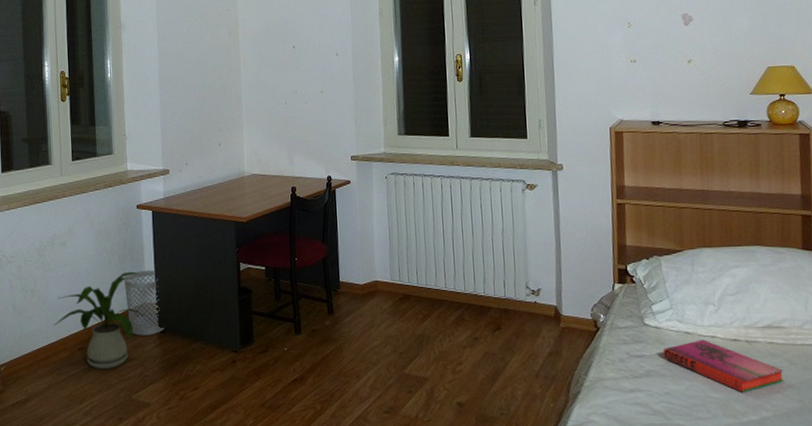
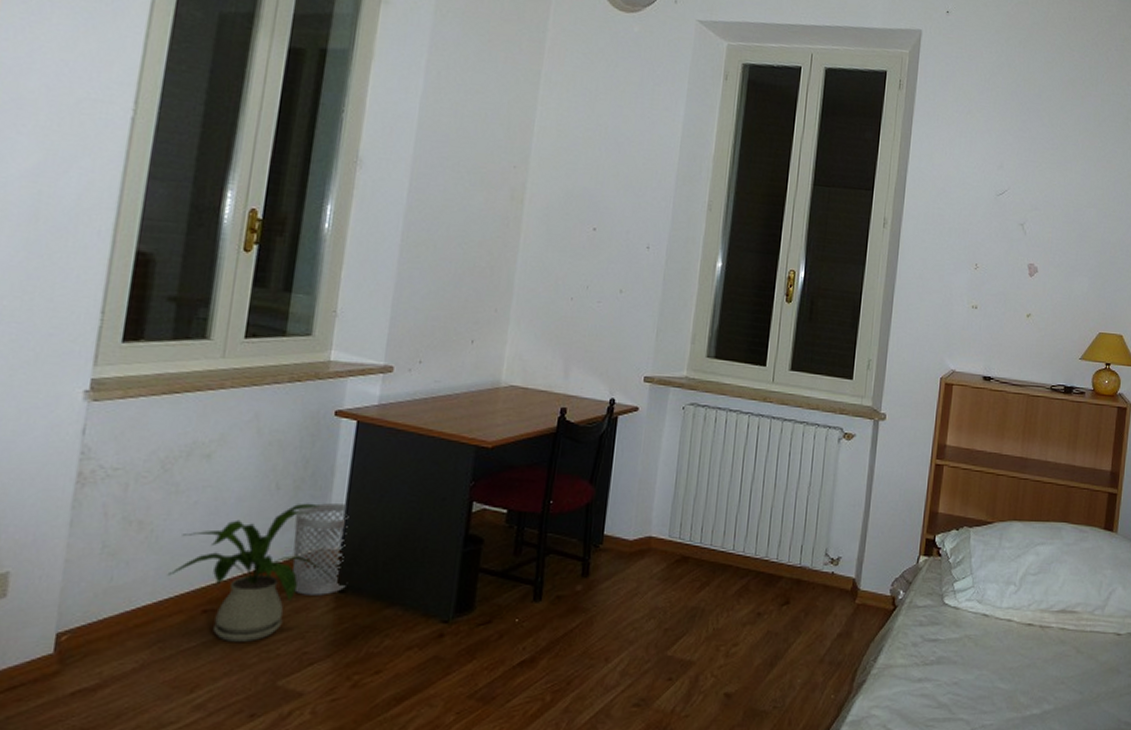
hardback book: present [662,339,784,392] -> none [957,623,1071,683]

